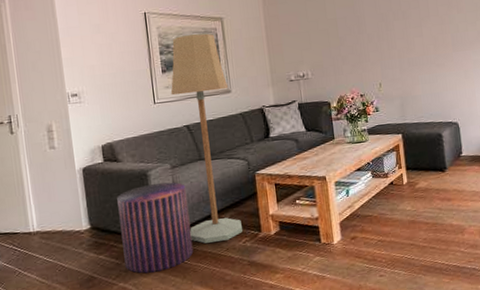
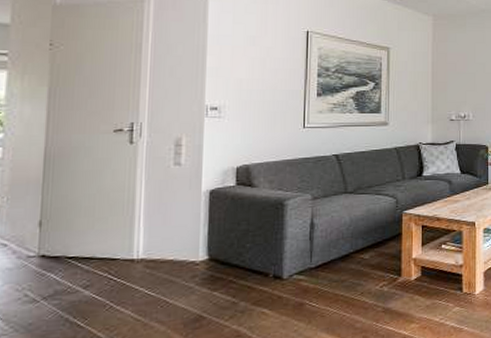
pouf: present [117,182,194,274] -> none [242,214,325,316]
floor lamp: present [170,33,243,244] -> none [323,60,386,285]

